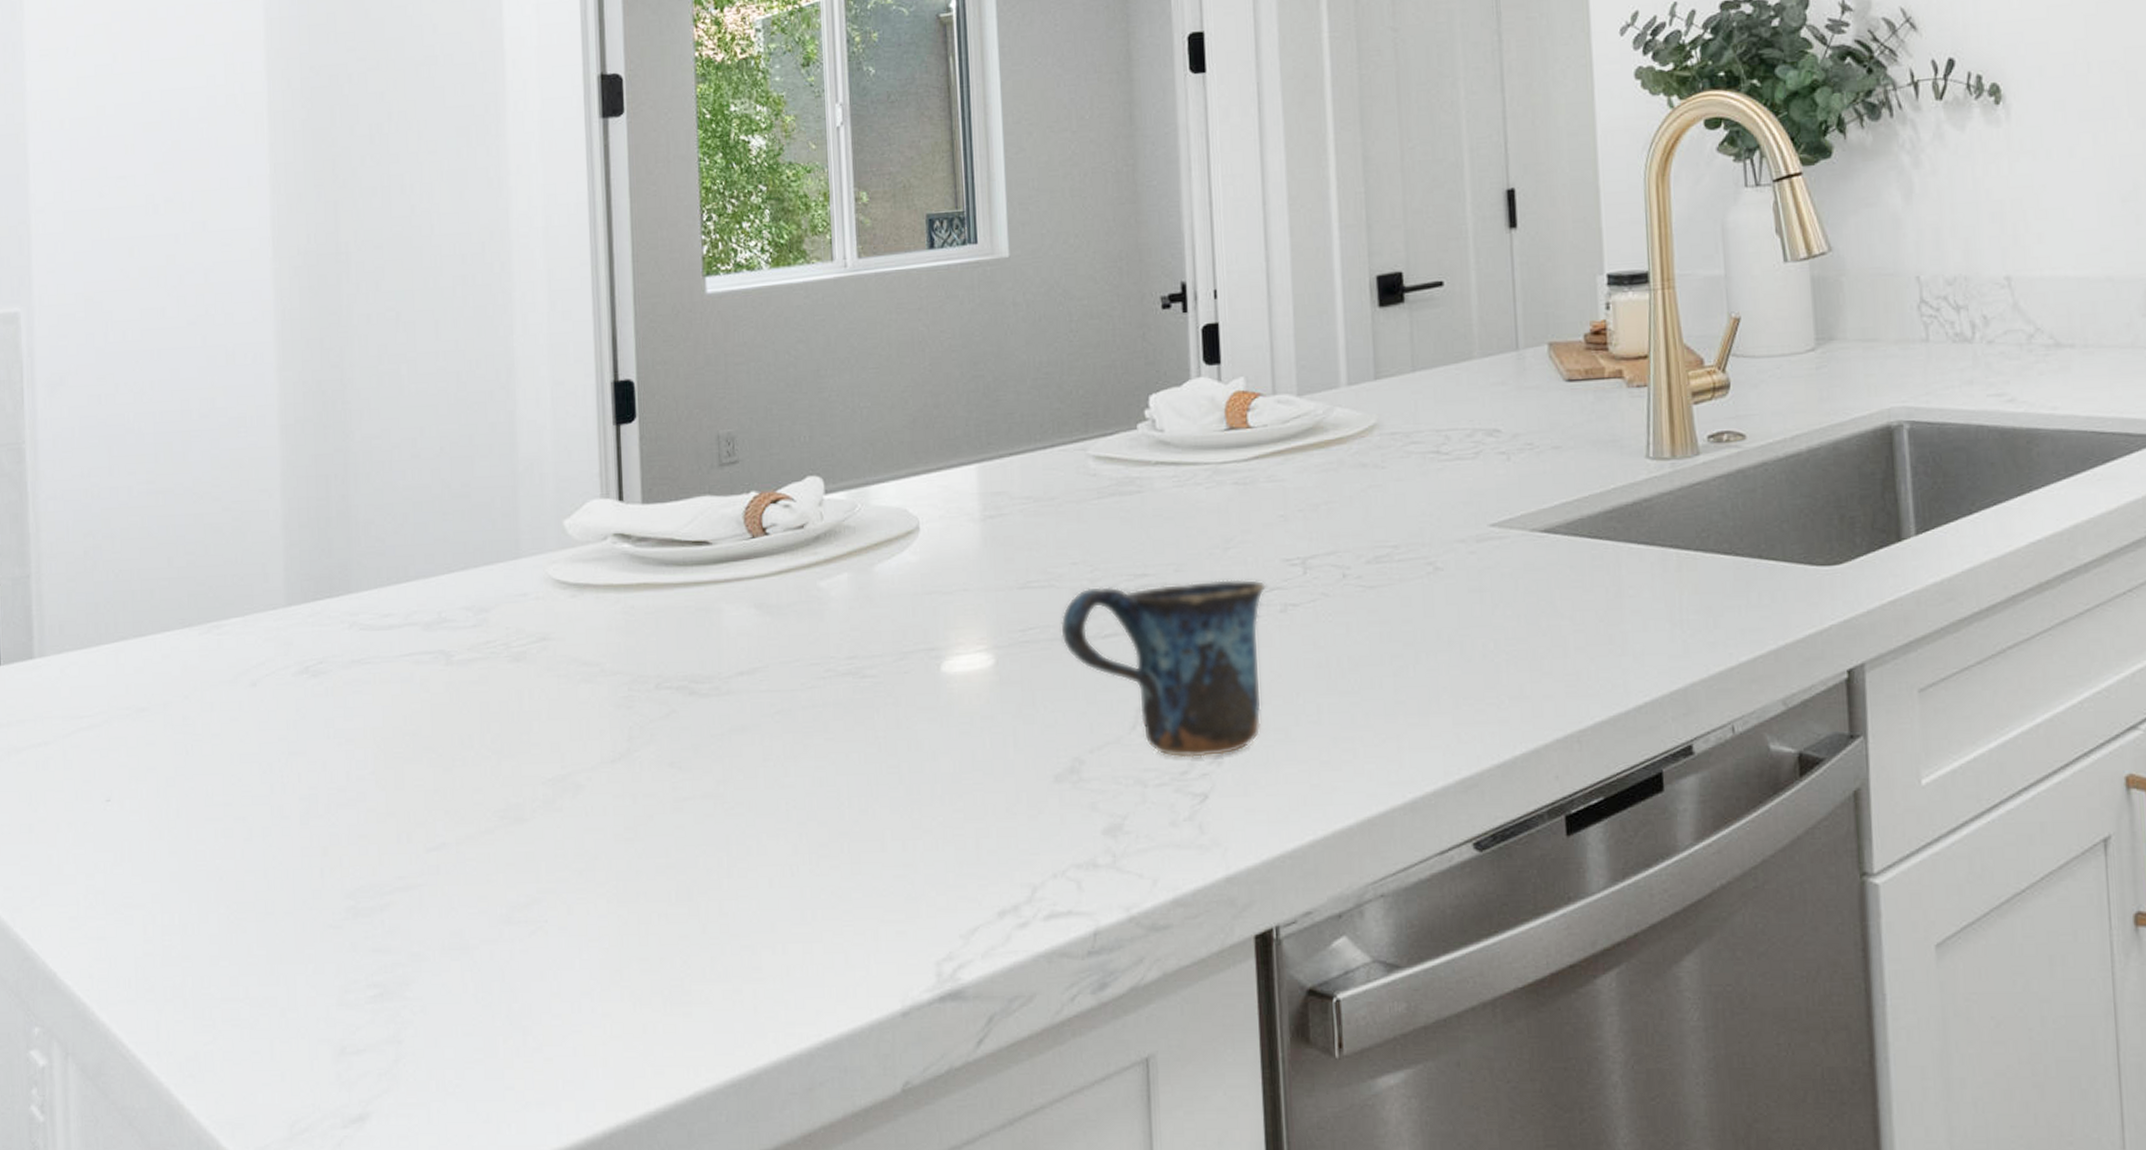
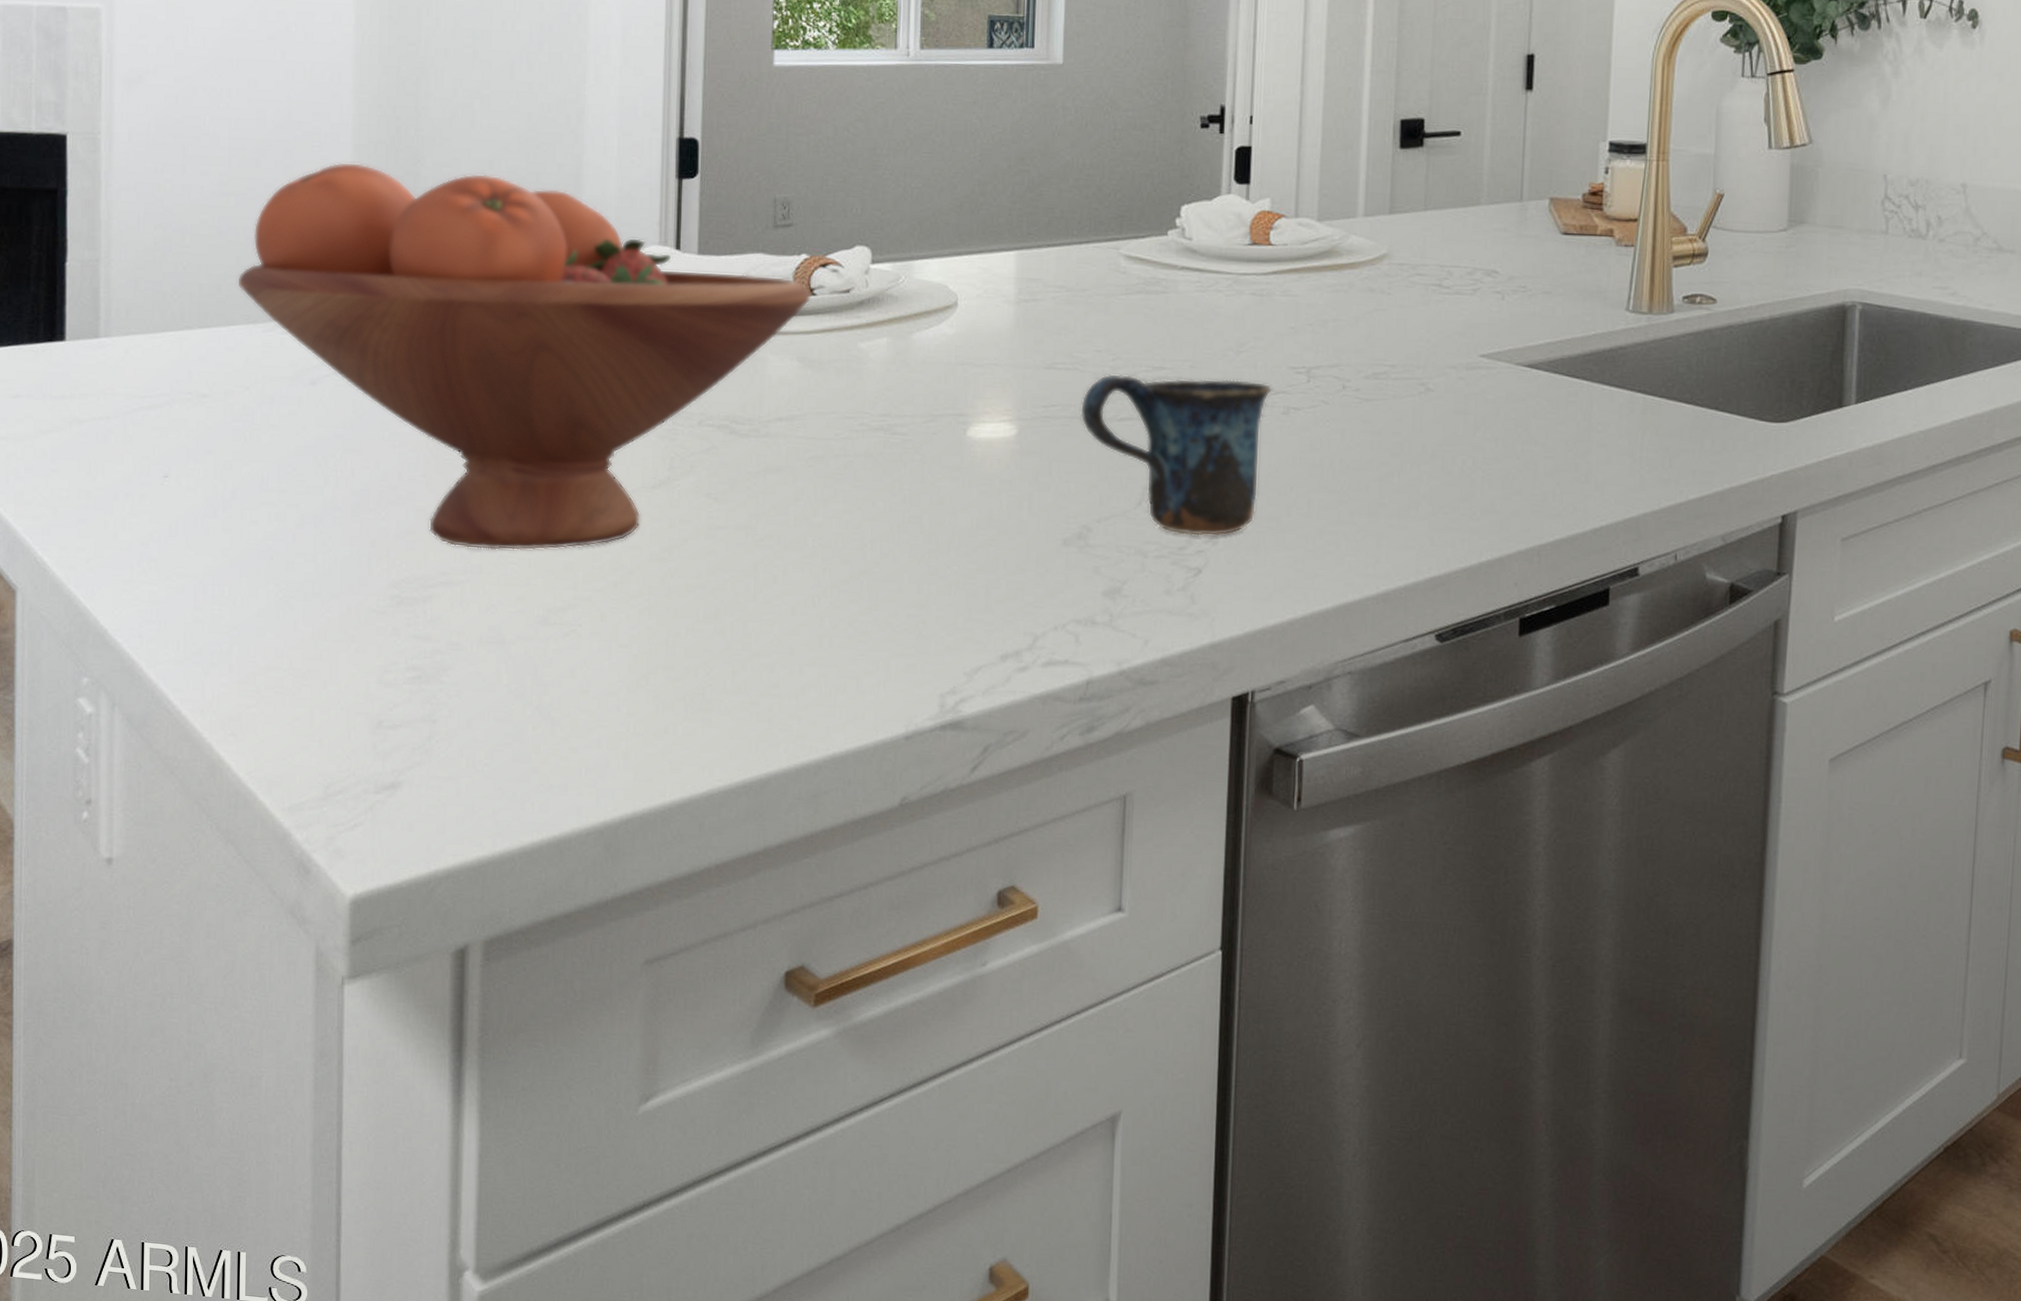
fruit bowl: none [171,442,764,848] -> present [239,162,812,551]

